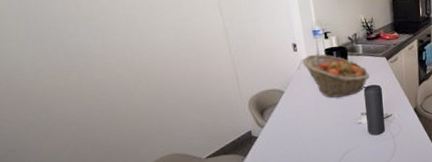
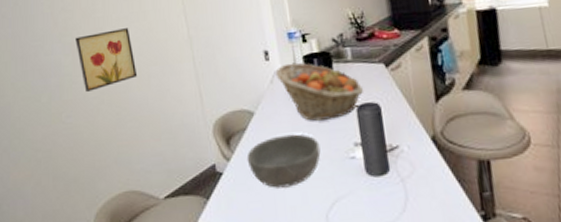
wall art: none [103,16,175,73] -> present [75,28,138,93]
bowl: none [278,107,336,146] -> present [246,134,321,188]

